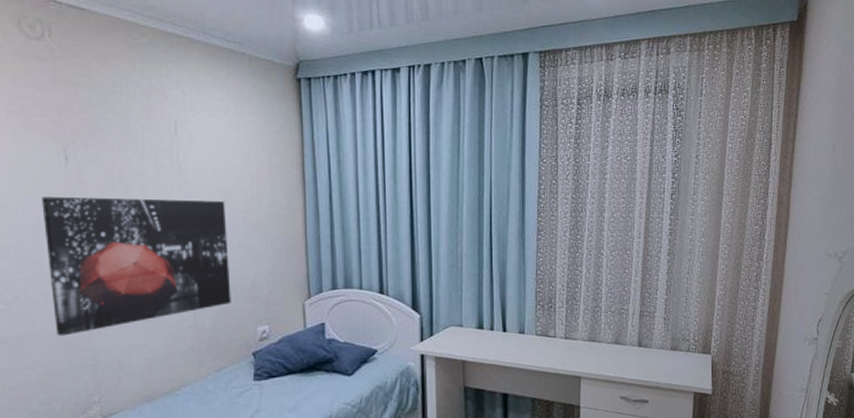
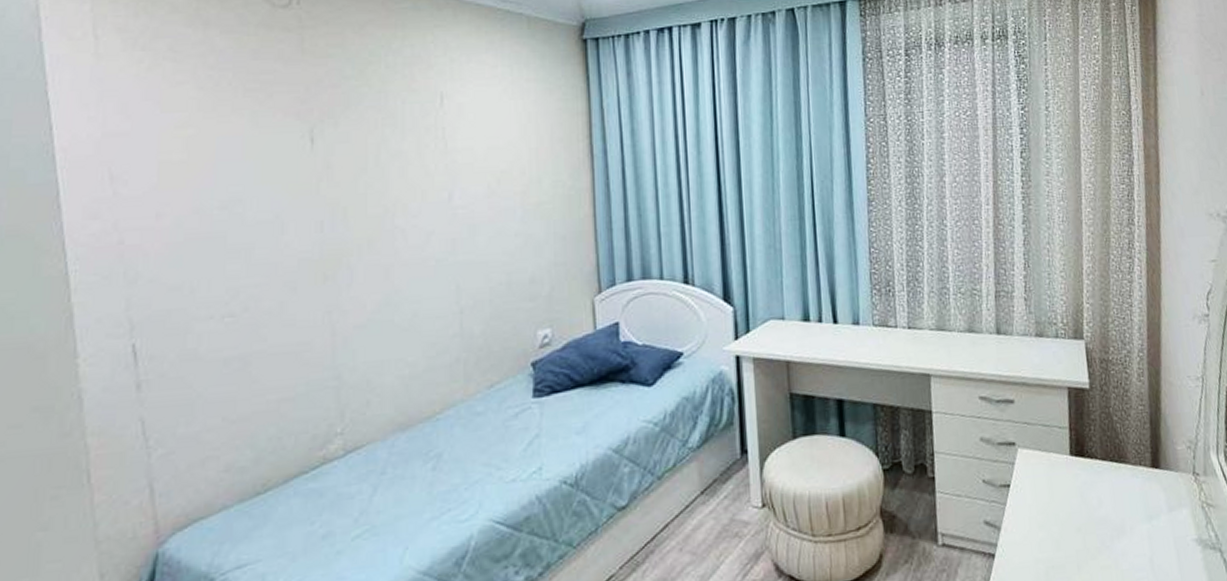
wall art: present [42,196,231,336] -> none [281,181,506,353]

